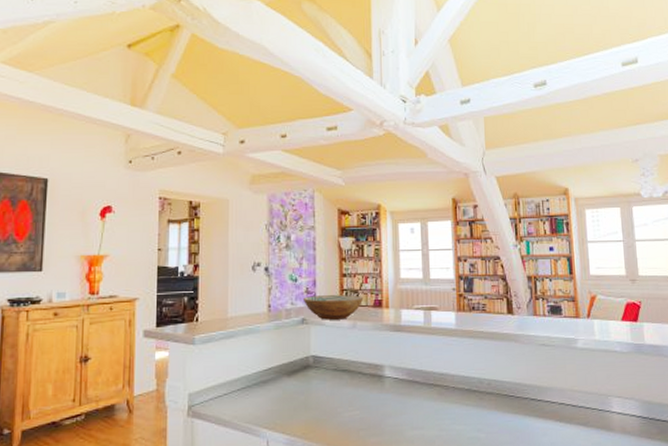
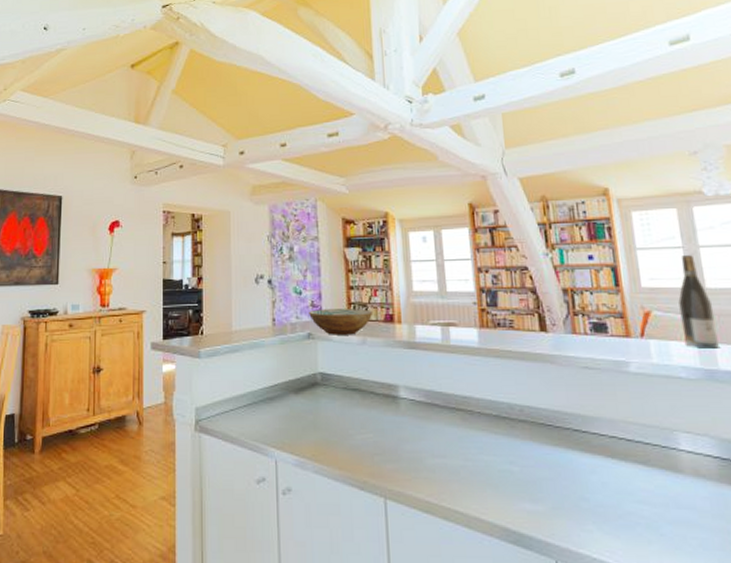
wine bottle: none [617,248,646,327] -> present [678,255,719,349]

